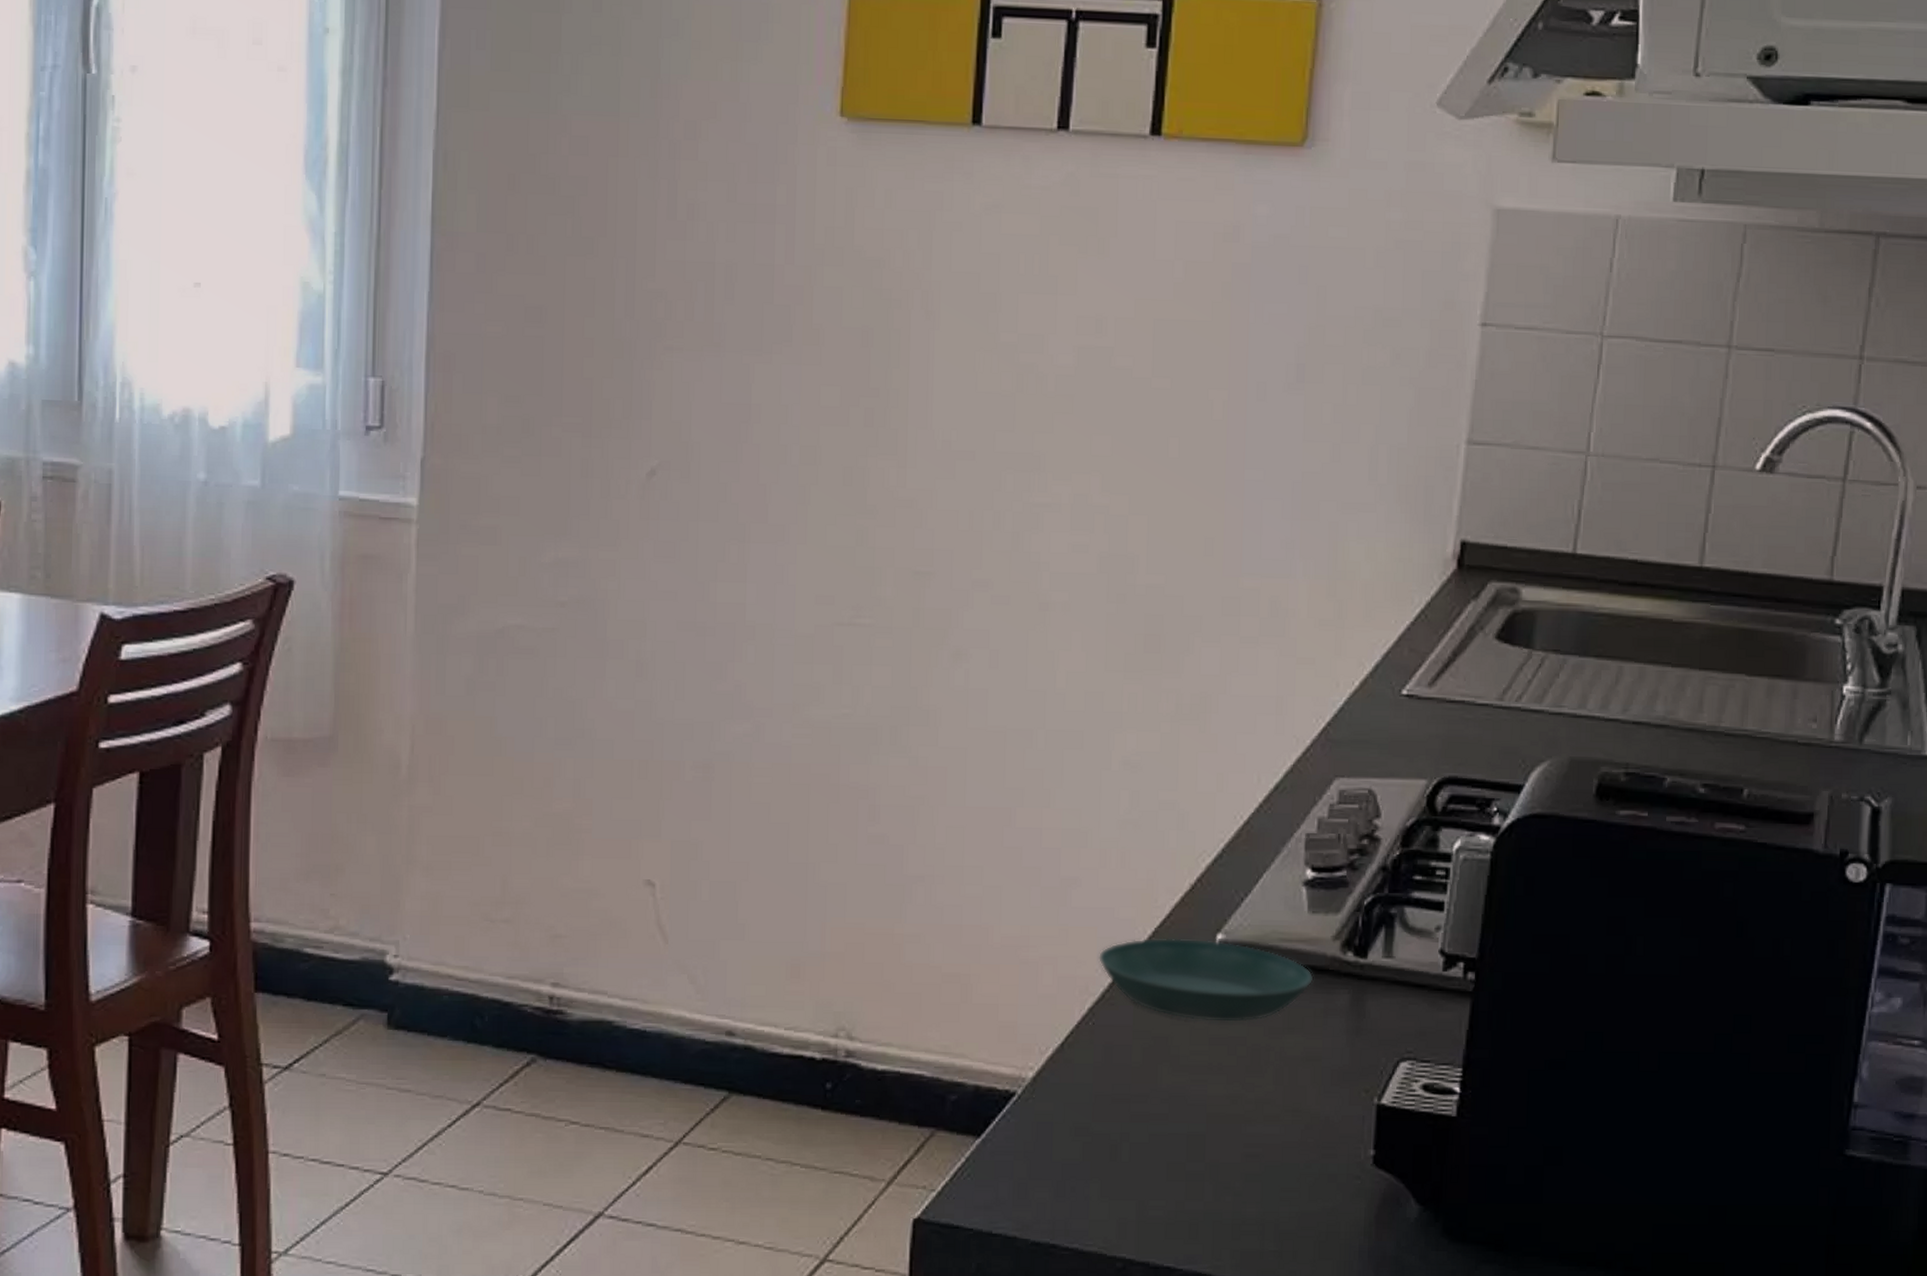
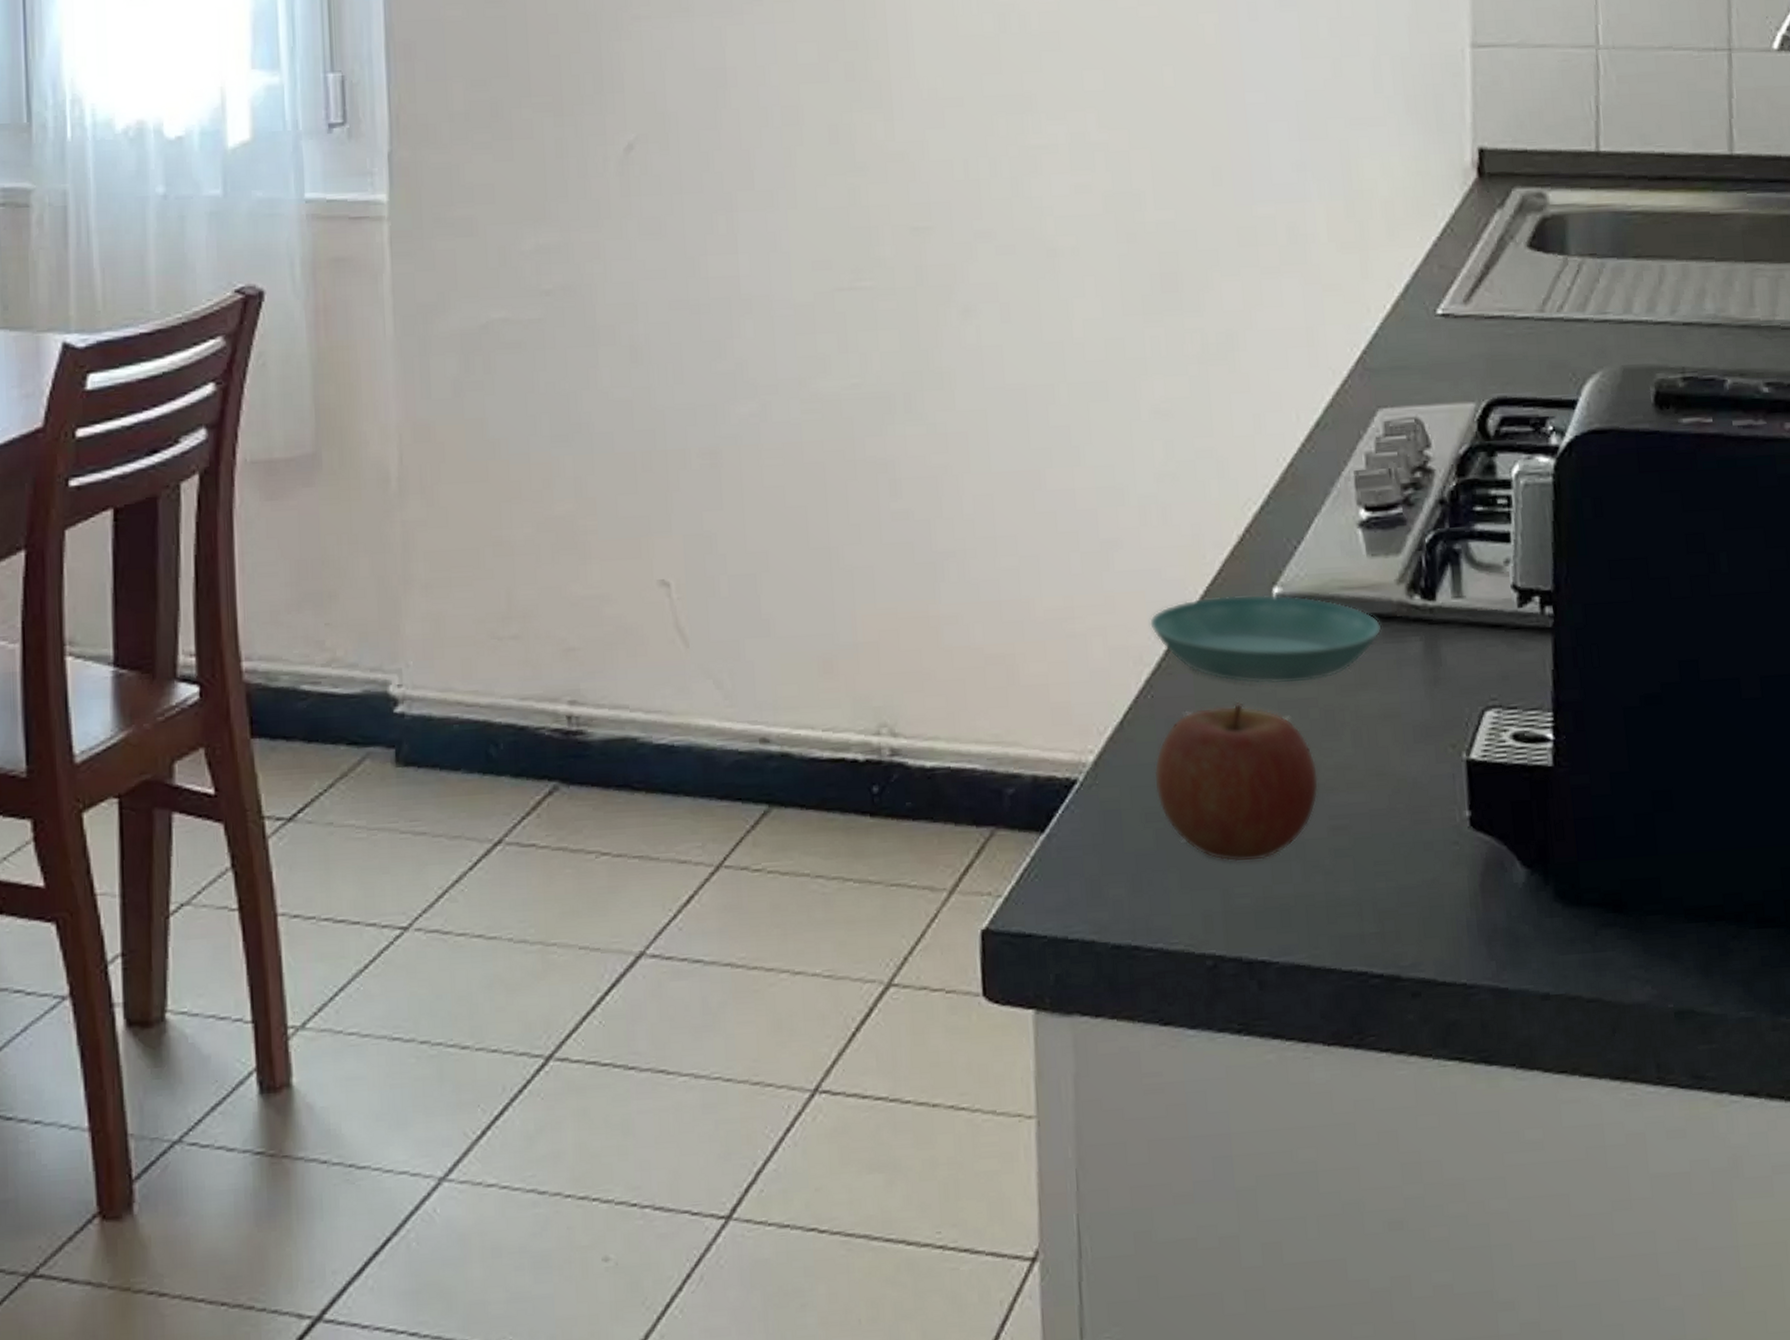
apple: none [1086,1034,1239,1179] -> present [1153,701,1319,863]

